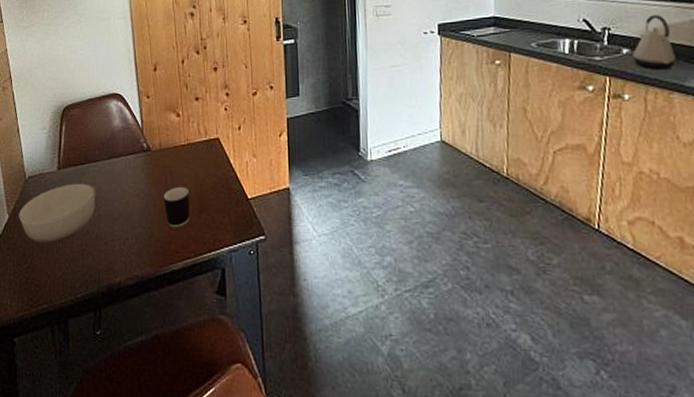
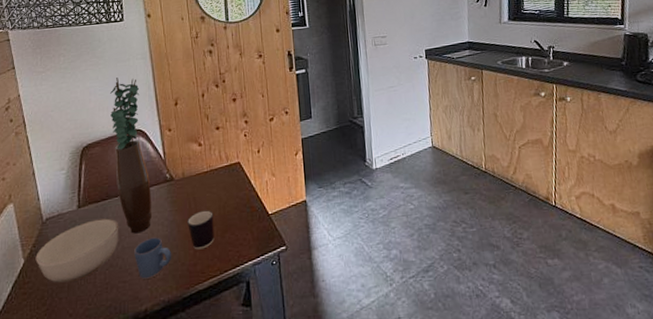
vase: none [90,37,129,203] -> present [110,77,153,234]
mug: none [109,208,147,251] -> present [133,236,172,279]
kettle: present [632,14,677,70] -> none [570,34,601,77]

